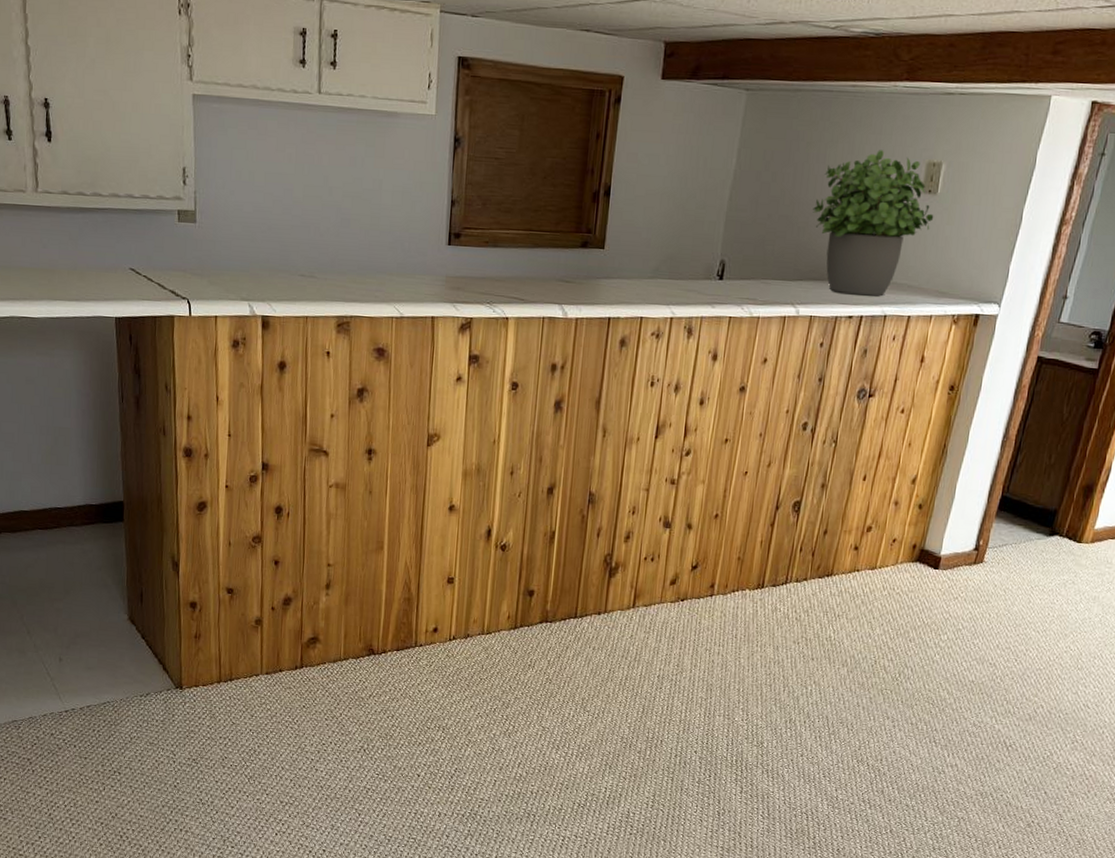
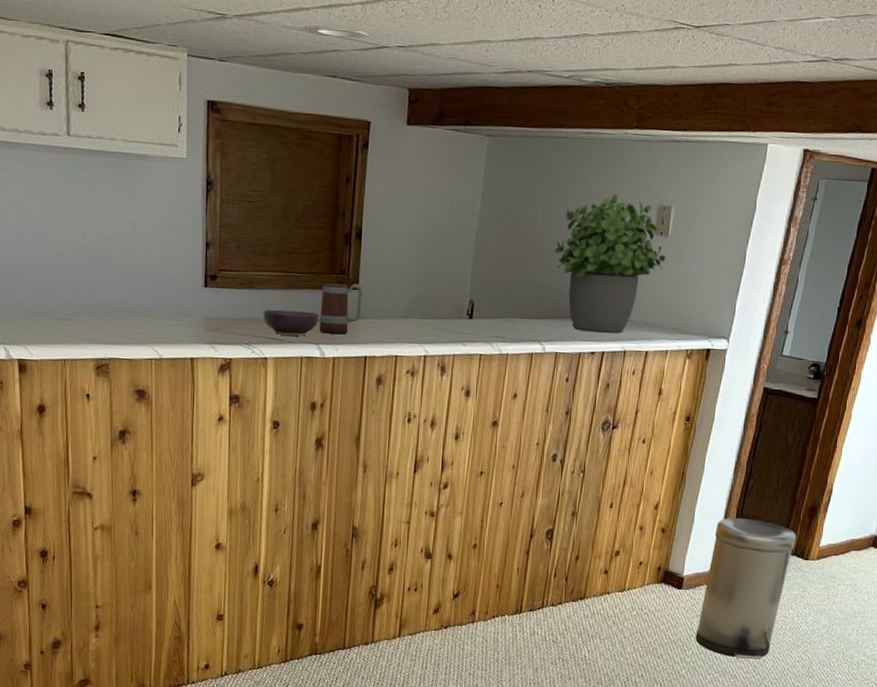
bowl: none [506,268,563,296] -> present [263,309,319,336]
beer mug: none [563,242,609,295] -> present [319,283,363,335]
pedal bin: none [951,495,1069,649] -> present [695,518,797,660]

